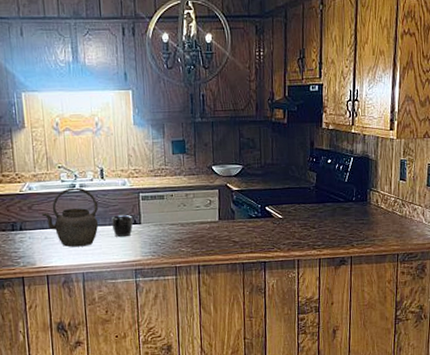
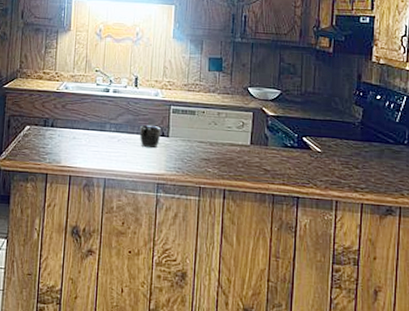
kettle: present [41,187,99,247] -> none [73,92,129,152]

